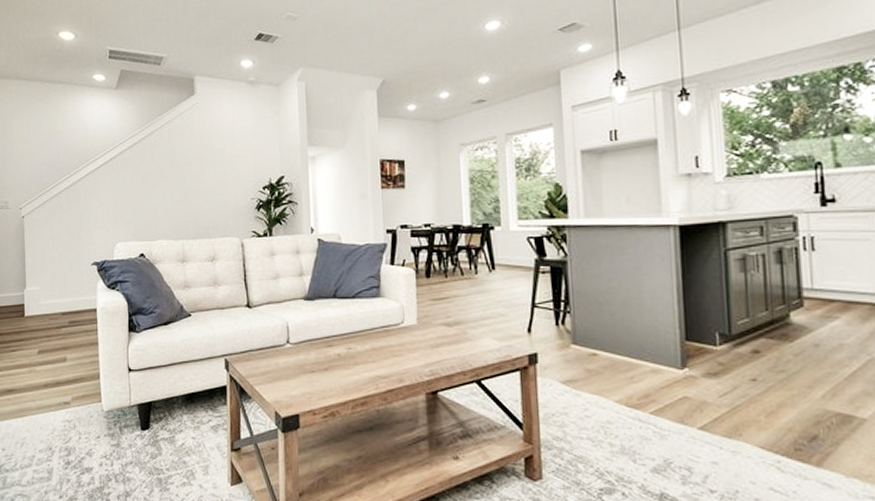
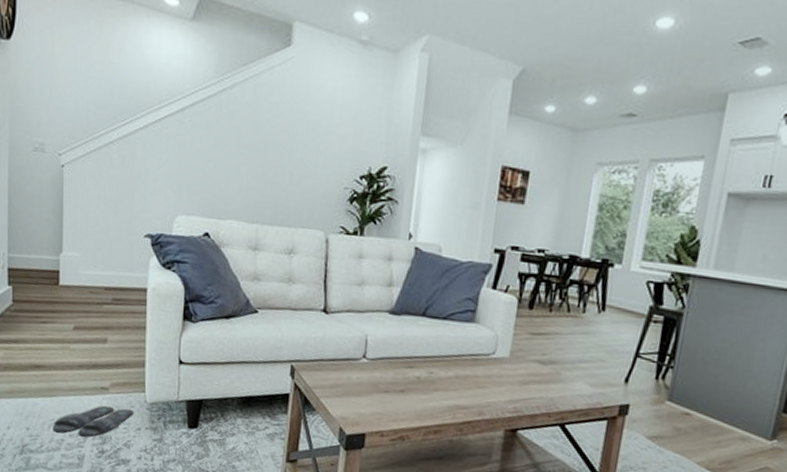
slippers: none [24,419,93,451] -> present [53,405,134,437]

